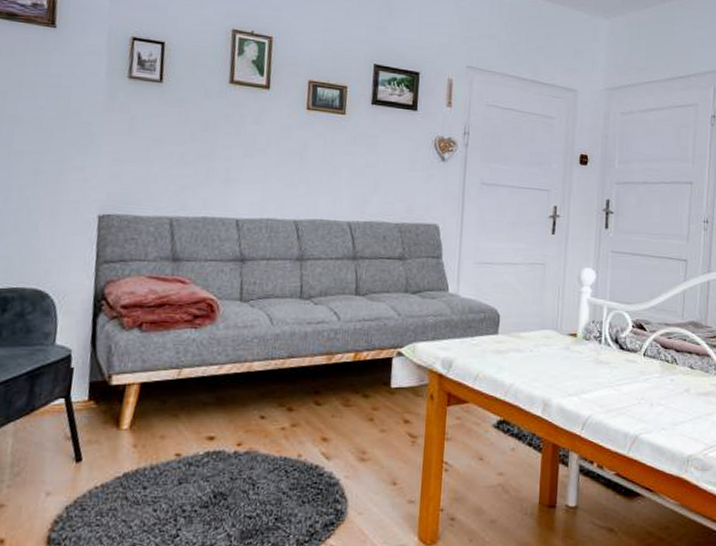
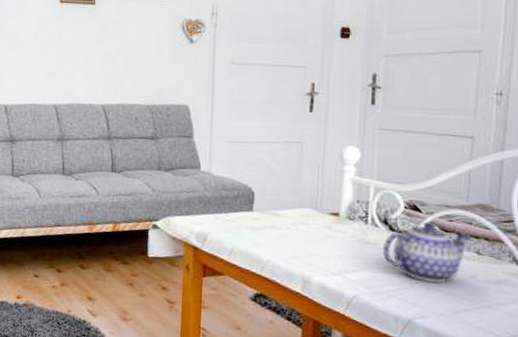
teapot: none [614,339,686,398] -> present [383,221,471,284]

